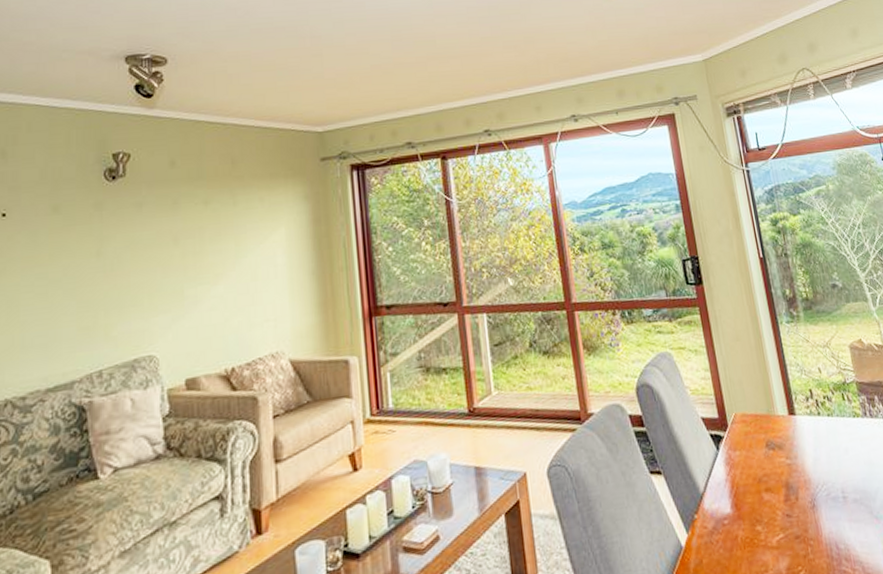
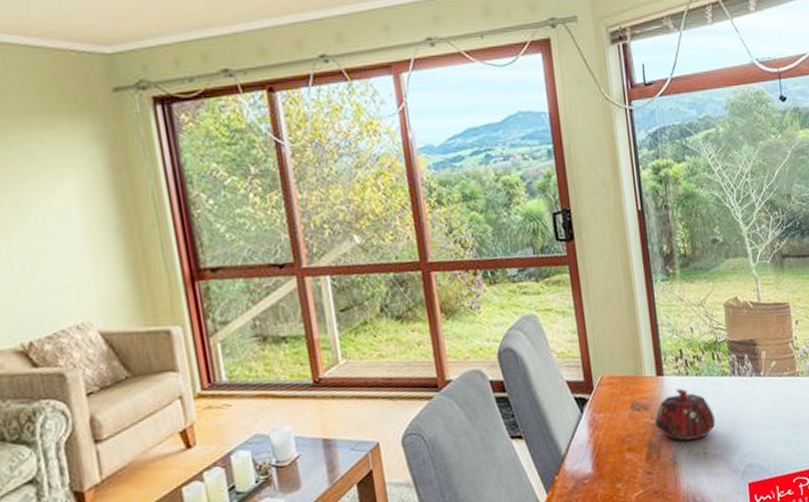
teapot: none [790,428,852,483] -> present [654,388,716,441]

